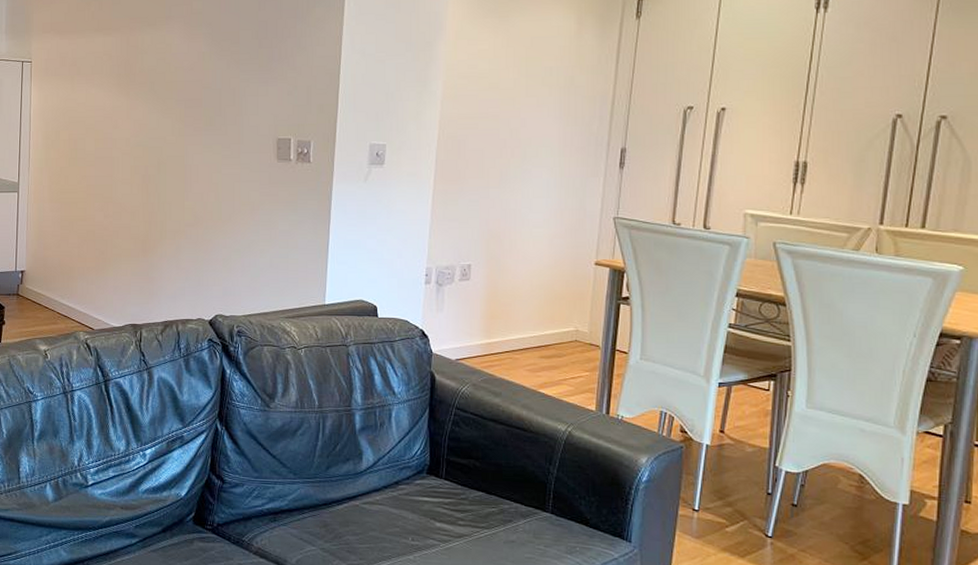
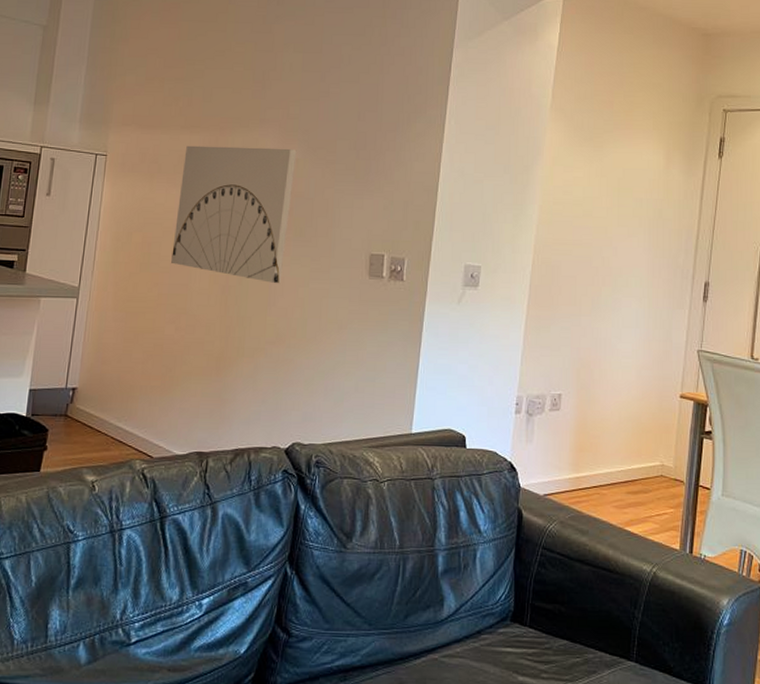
wall art: none [96,42,202,171] -> present [171,145,297,284]

